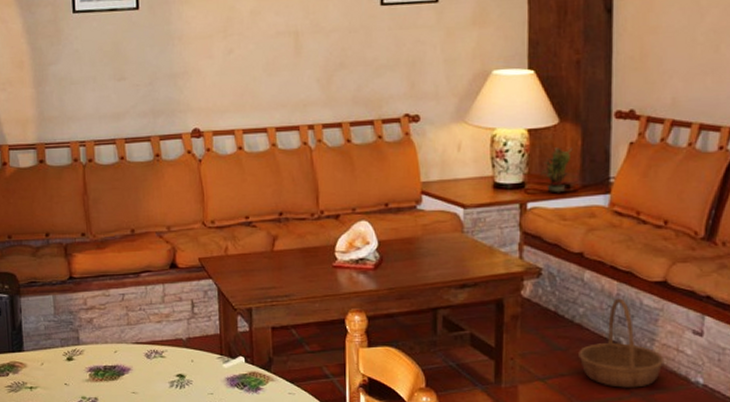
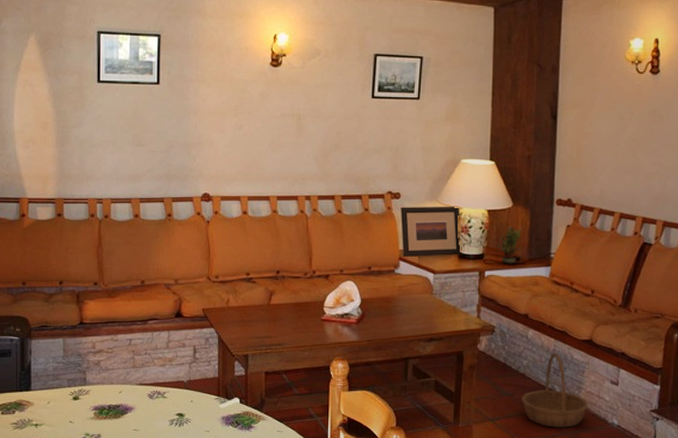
picture frame: none [421,126,498,190] -> present [400,206,462,257]

